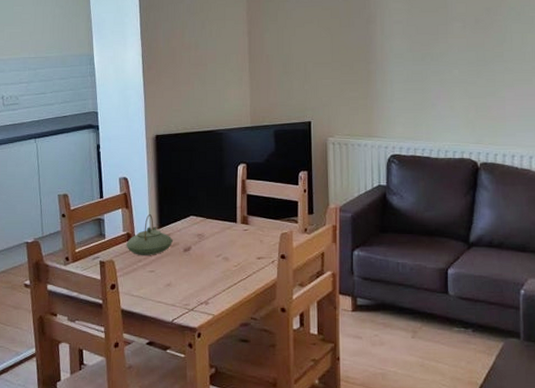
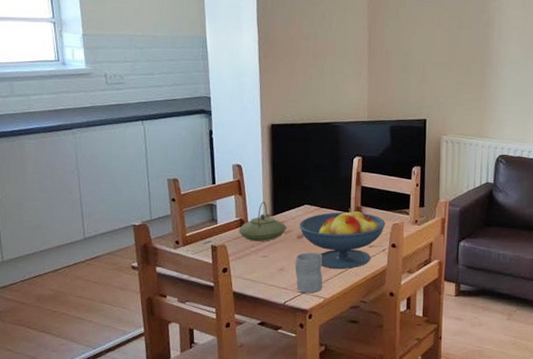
mug: none [182,266,211,310] -> present [295,252,323,293]
fruit bowl: none [185,218,274,283] -> present [299,208,386,269]

